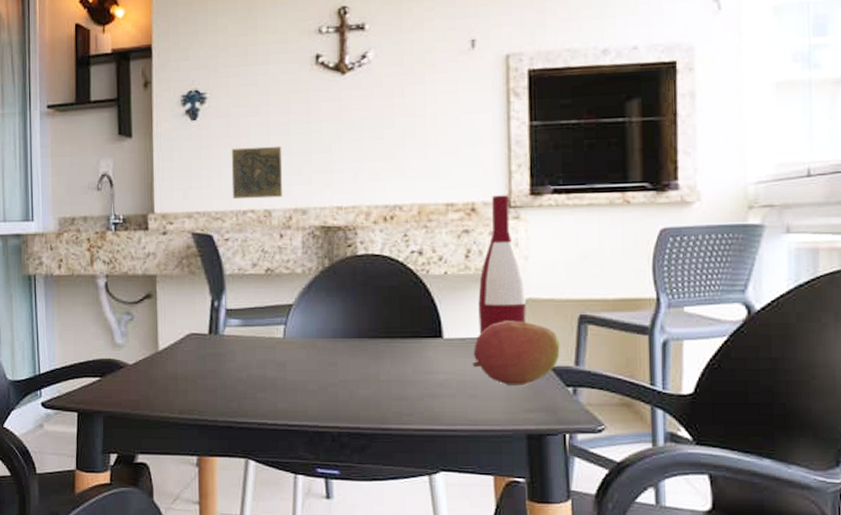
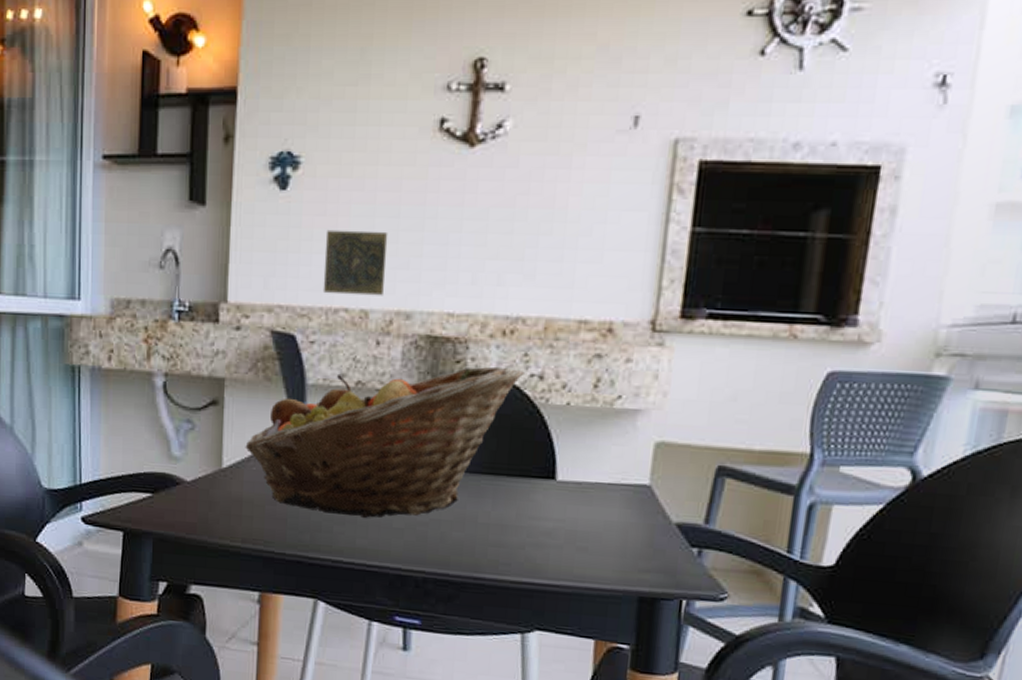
fruit basket: none [177,246,406,385] -> present [245,366,525,519]
fruit: present [472,321,560,385] -> none [585,465,691,542]
wine bottle: present [478,195,526,335] -> none [598,315,659,479]

